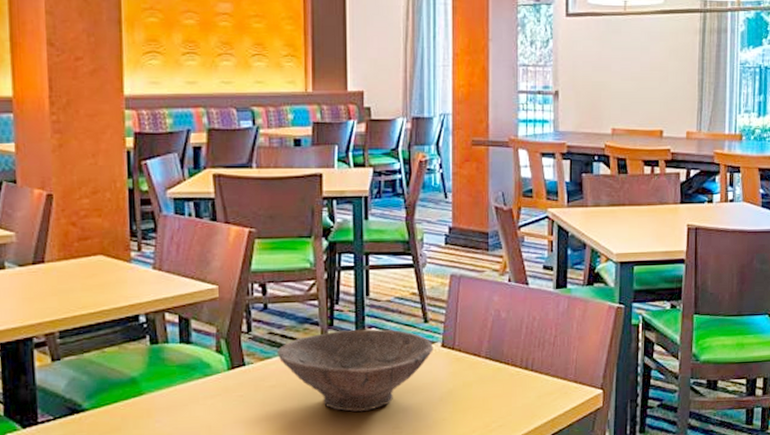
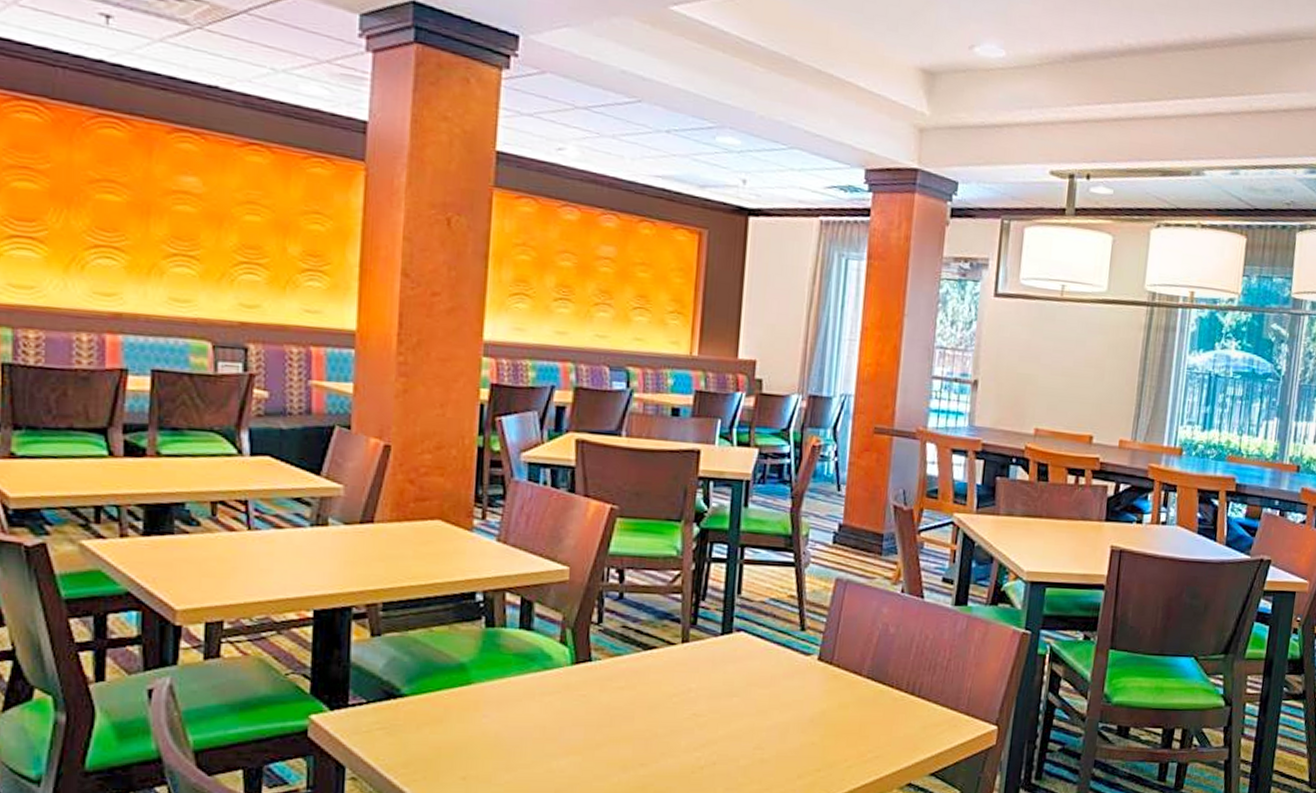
bowl: present [278,329,433,412] -> none [630,631,809,726]

